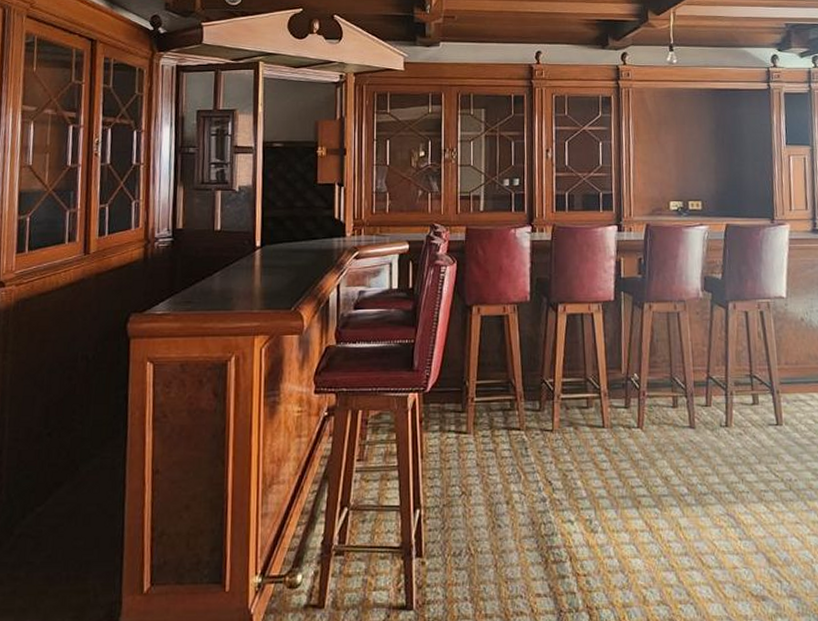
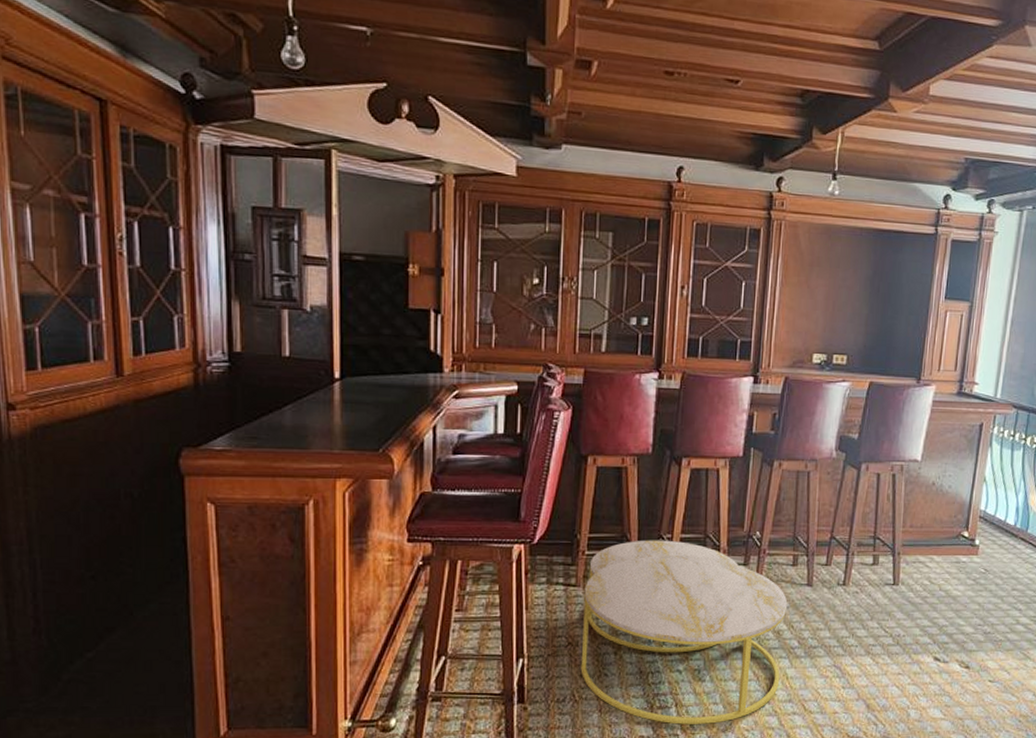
coffee table: none [474,384,673,581] -> present [580,540,788,725]

